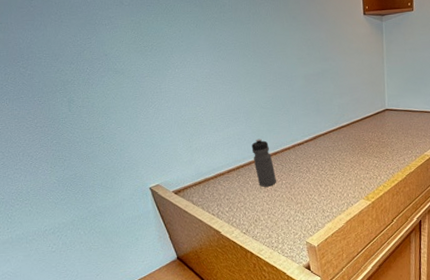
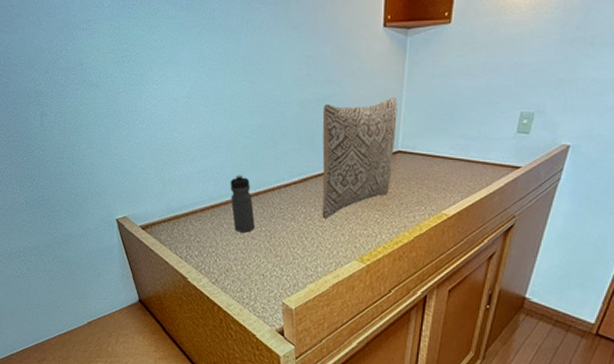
pillow: none [323,68,383,168] -> present [322,98,398,219]

